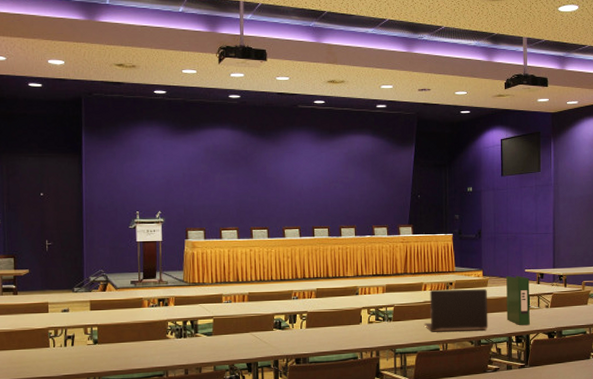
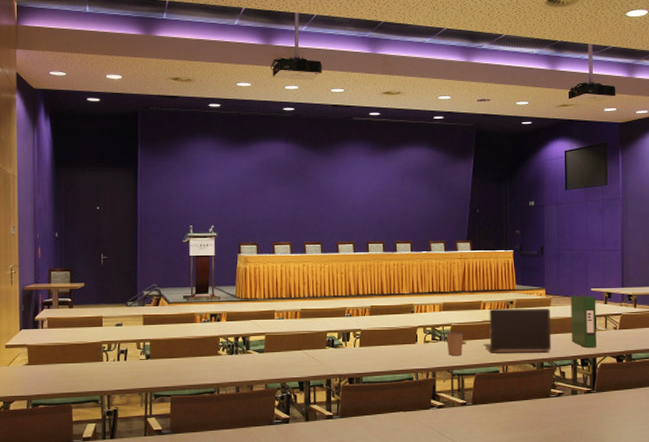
cup: none [389,312,408,336] -> present [446,332,466,356]

